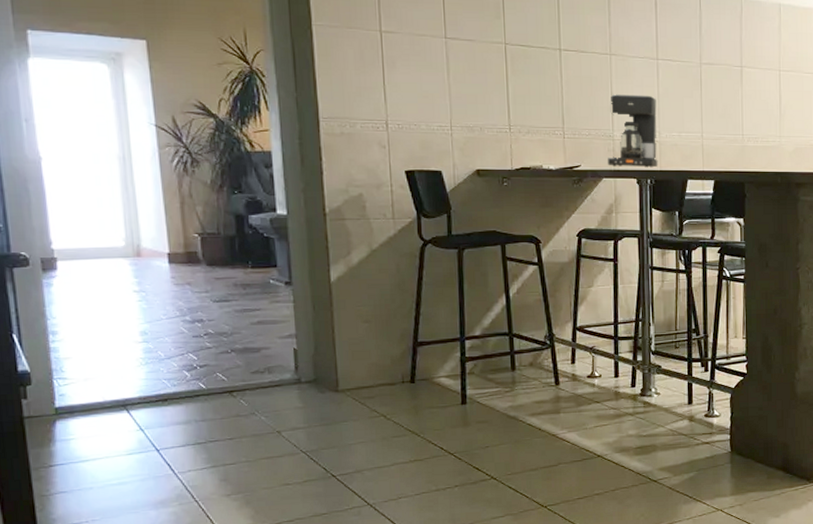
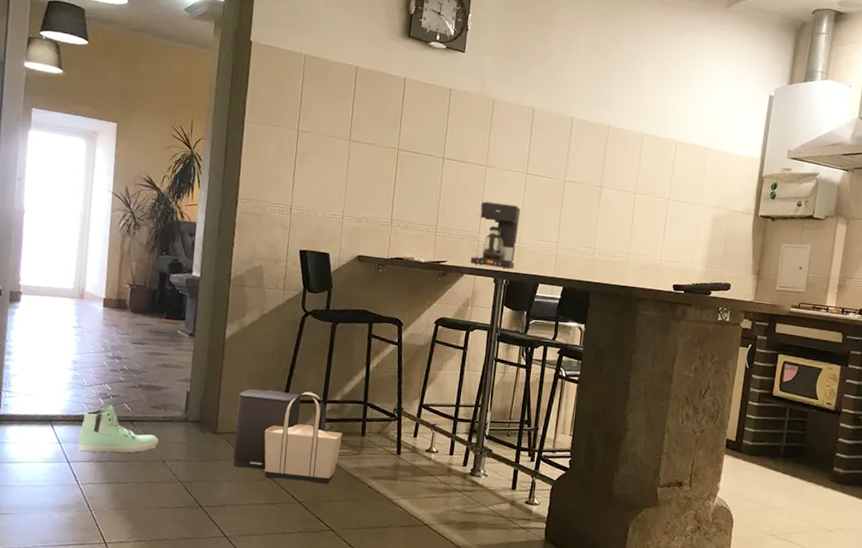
sneaker: none [165,376,269,436] -> present [78,404,159,453]
pedal bin: none [358,333,436,425] -> present [233,389,301,469]
shopping bag: none [397,330,490,432] -> present [264,391,342,485]

